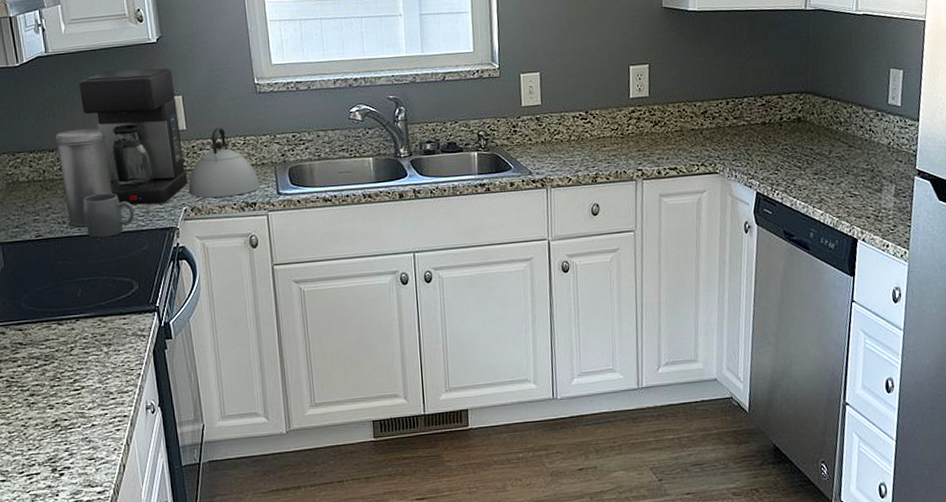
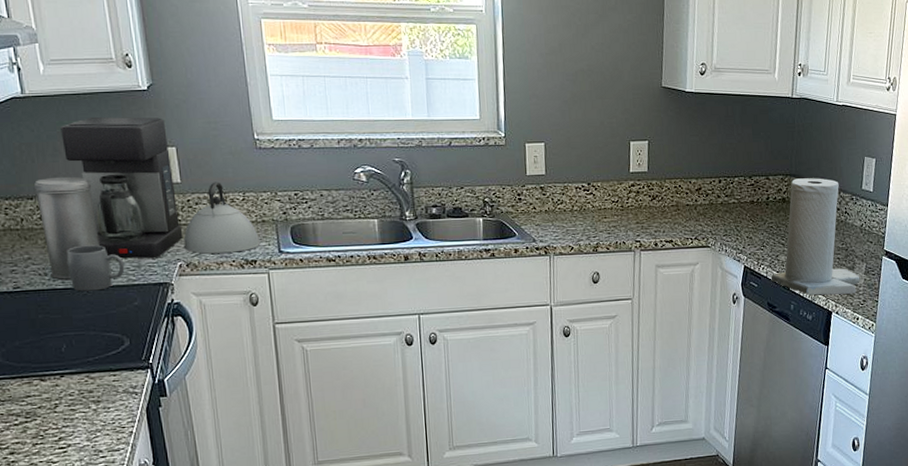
paper towel: none [786,94,889,221] -> present [771,178,860,295]

